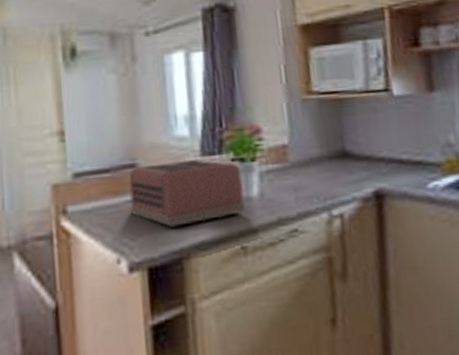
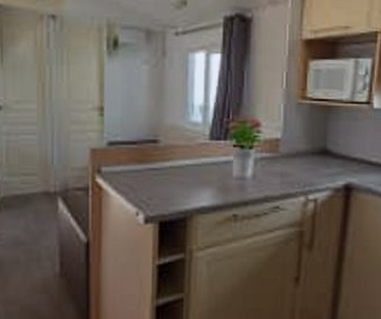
toaster: present [129,159,246,227] -> none [149,141,241,193]

